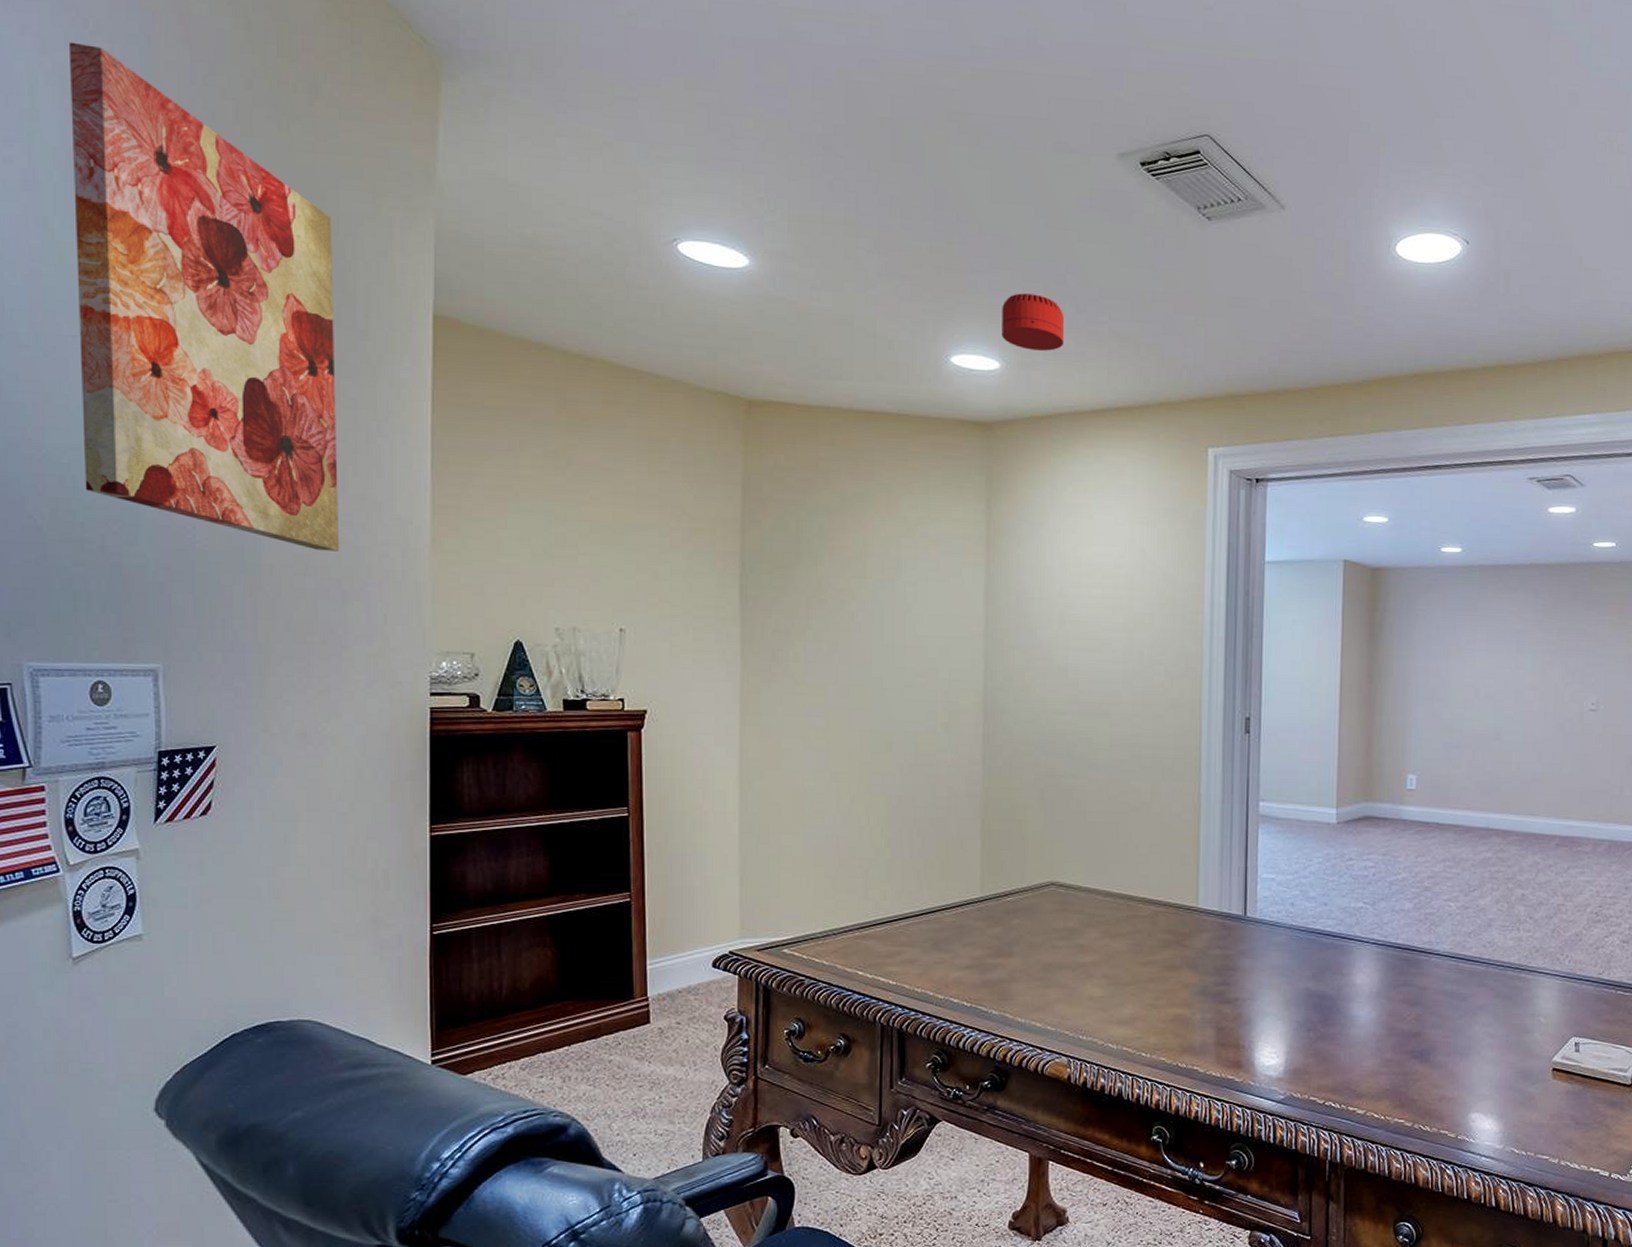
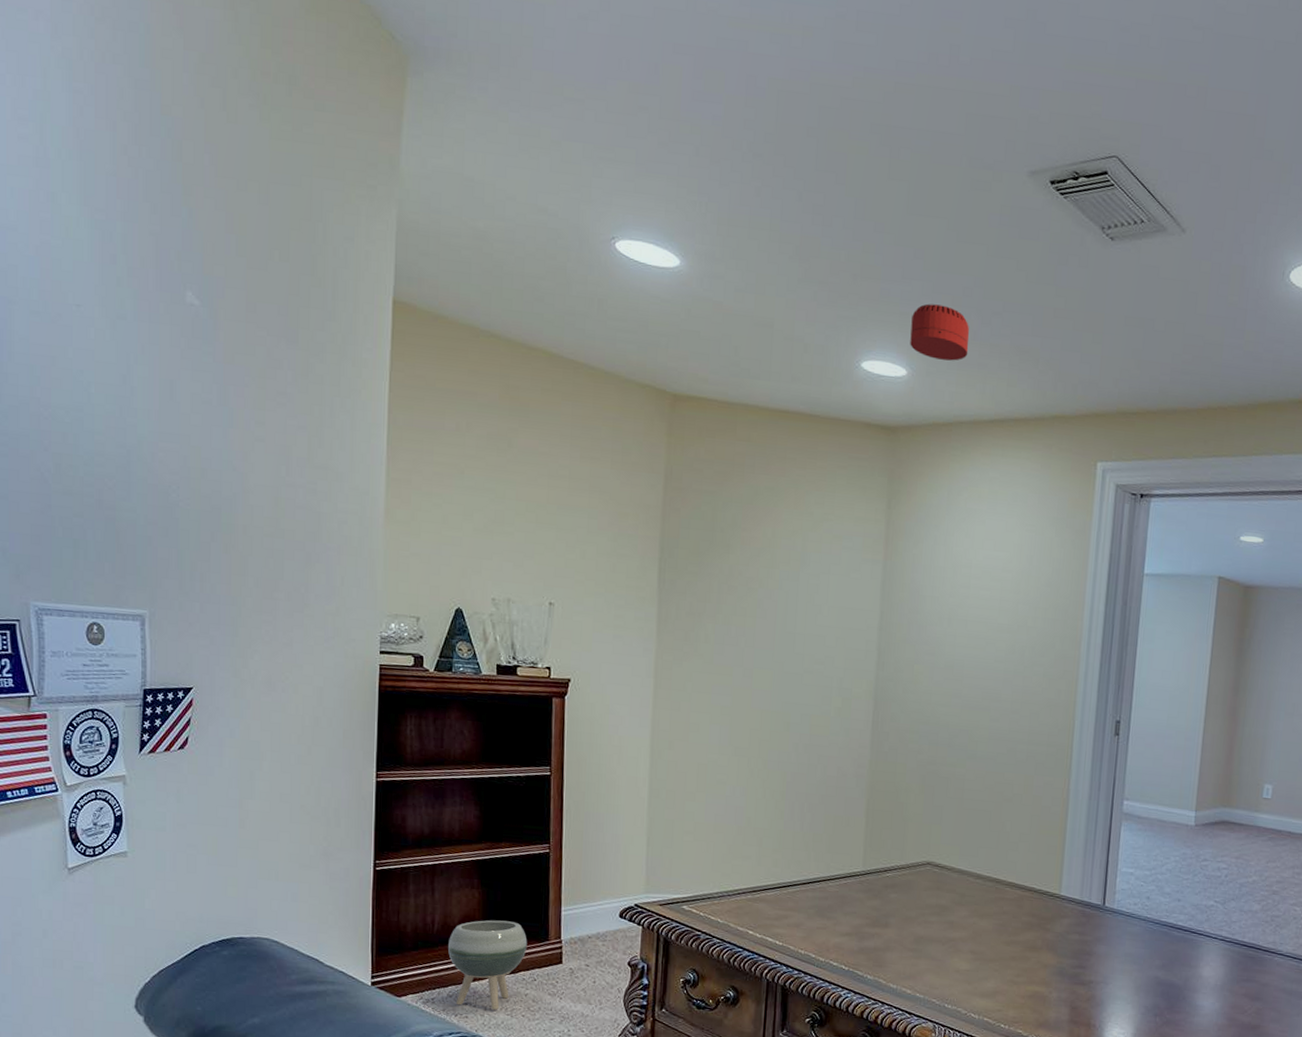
wall art: present [68,42,340,551] -> none [77,27,305,516]
planter: none [519,980,609,1082] -> present [448,920,527,1011]

